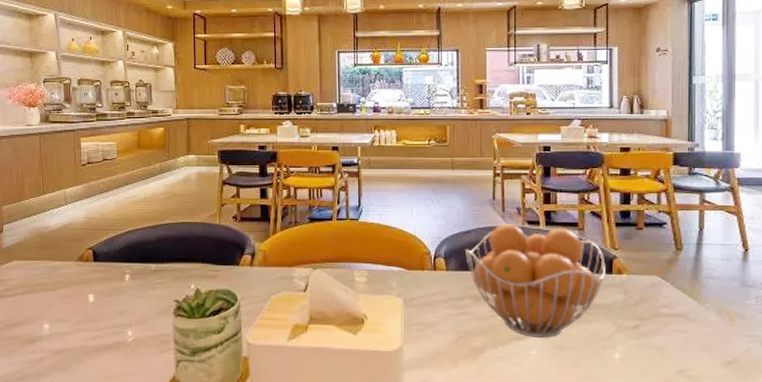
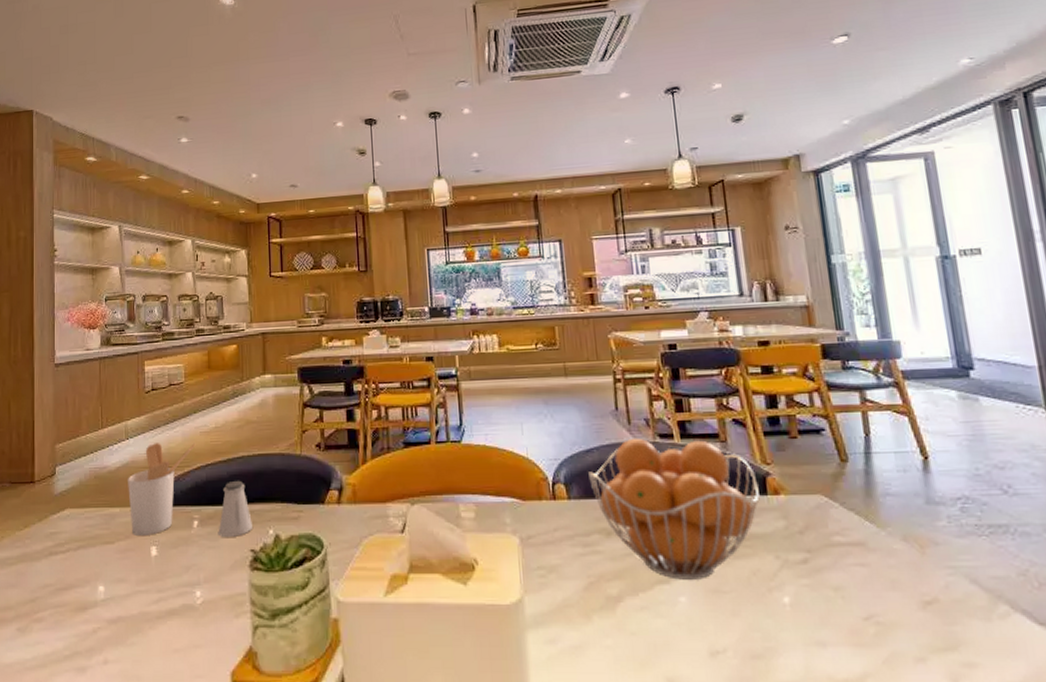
utensil holder: none [67,209,127,286] -> present [128,443,196,537]
saltshaker: none [146,243,176,289] -> present [218,480,252,537]

